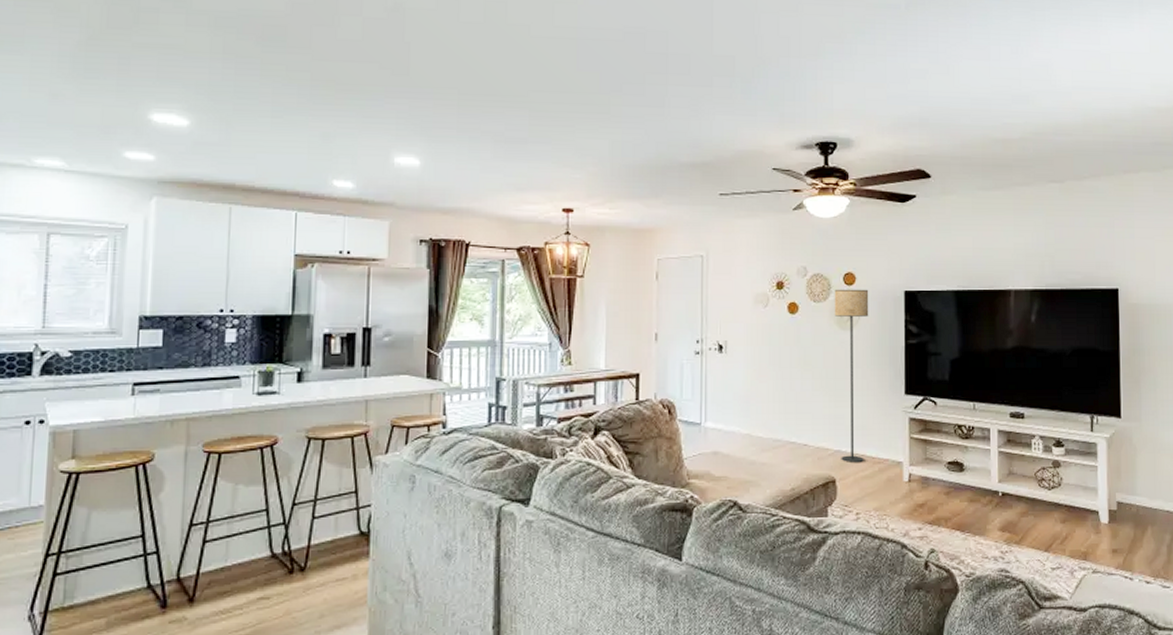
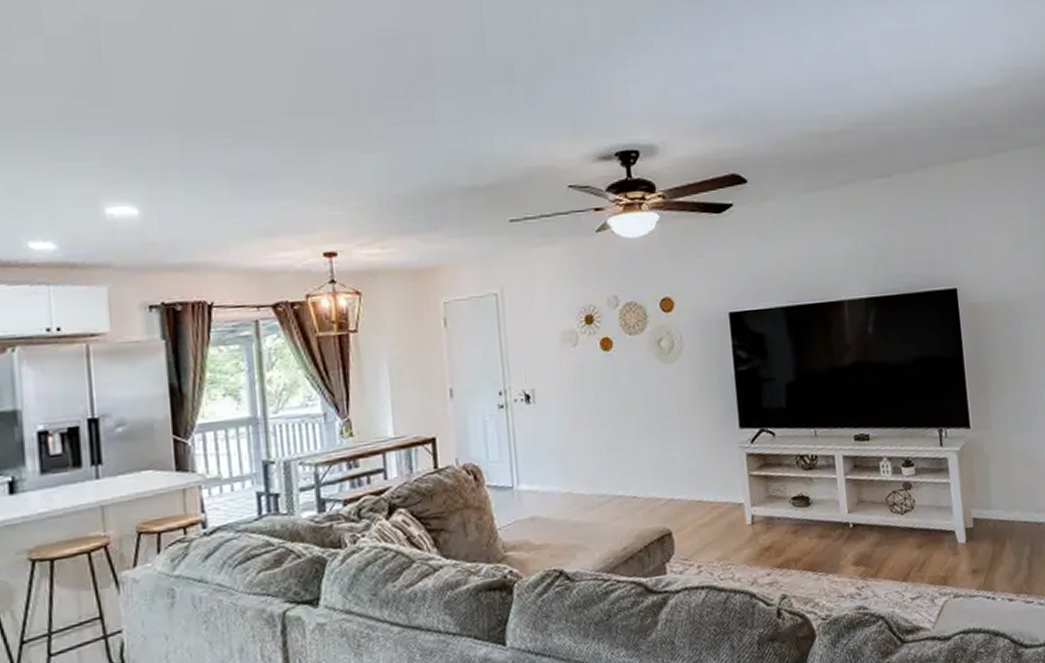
floor lamp: present [834,289,869,464] -> none [650,314,701,512]

